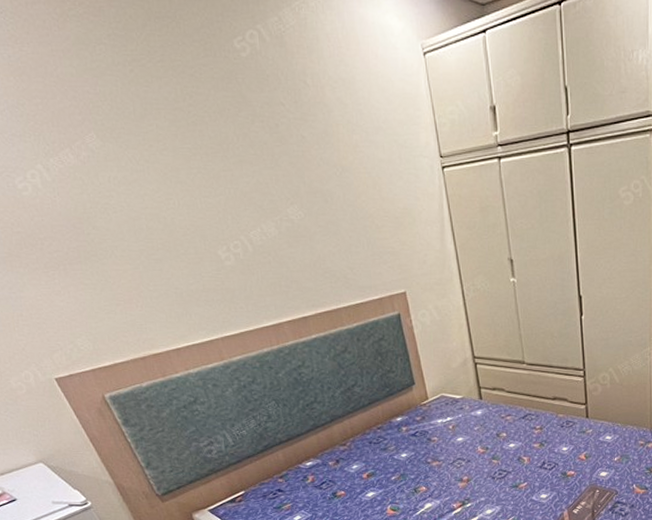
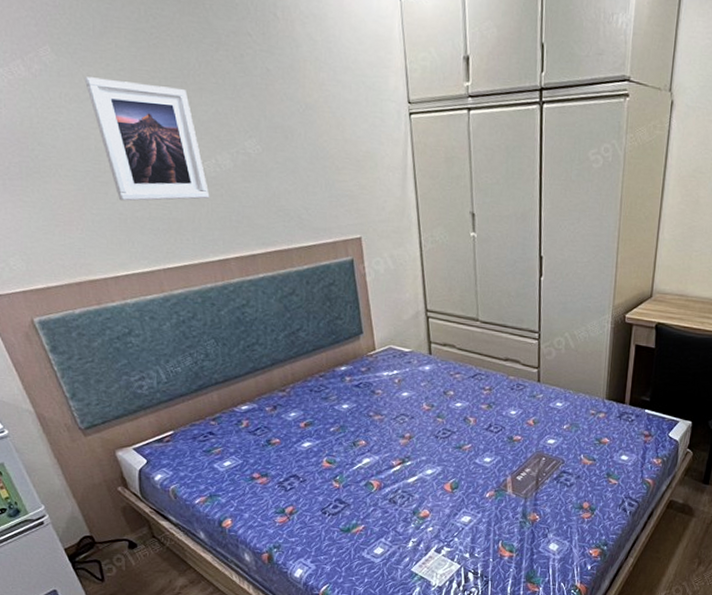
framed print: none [131,159,259,276] -> present [85,77,210,201]

